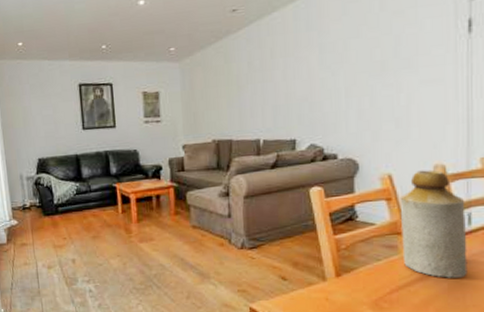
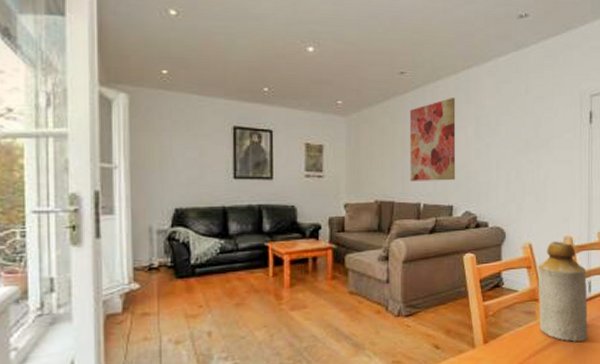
wall art: none [244,26,298,118] -> present [409,97,456,181]

